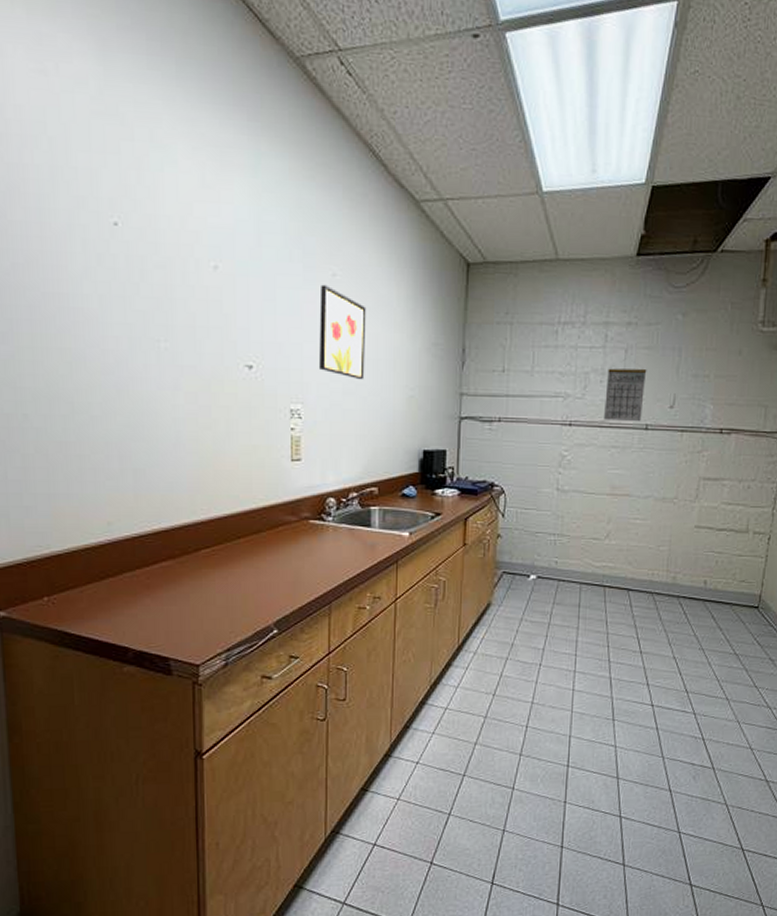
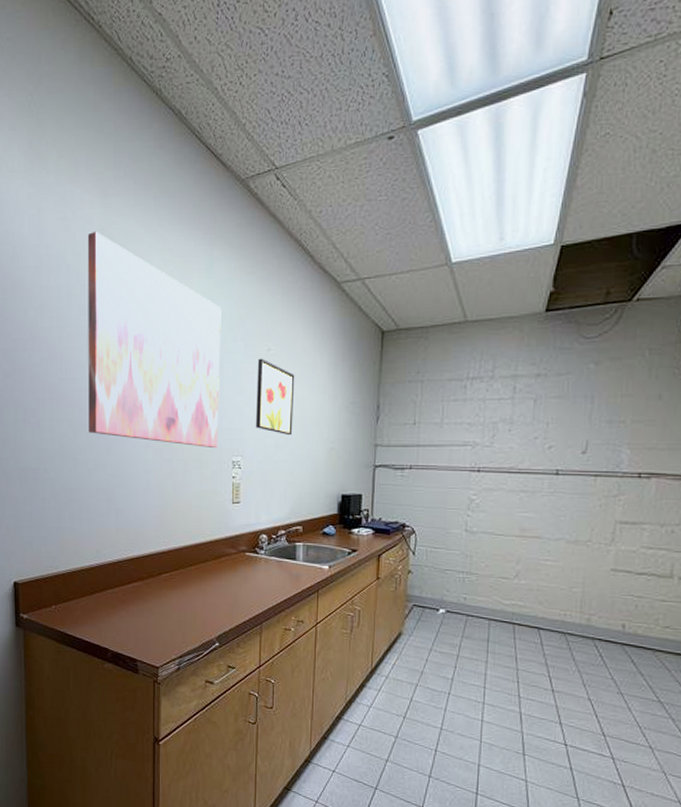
wall art: none [79,95,273,392] -> present [87,231,221,447]
calendar: present [604,368,647,422] -> none [513,416,557,468]

